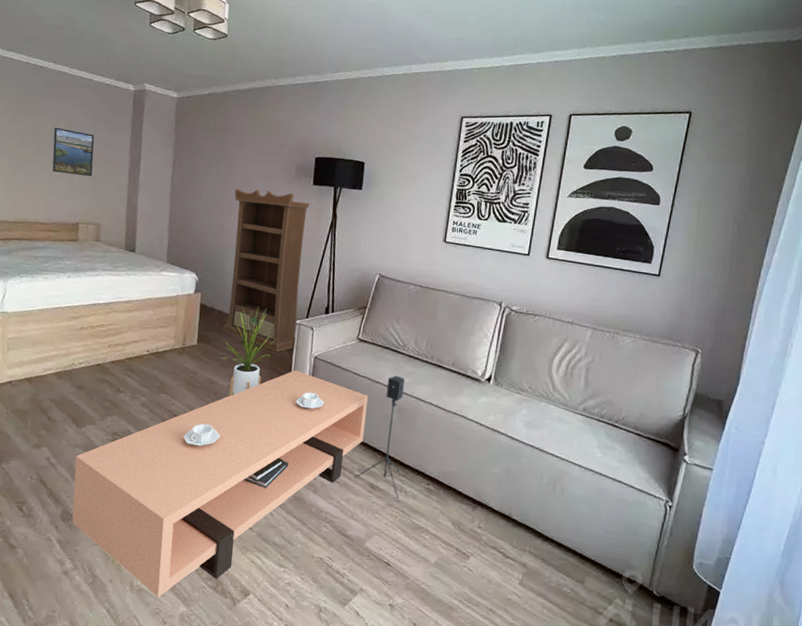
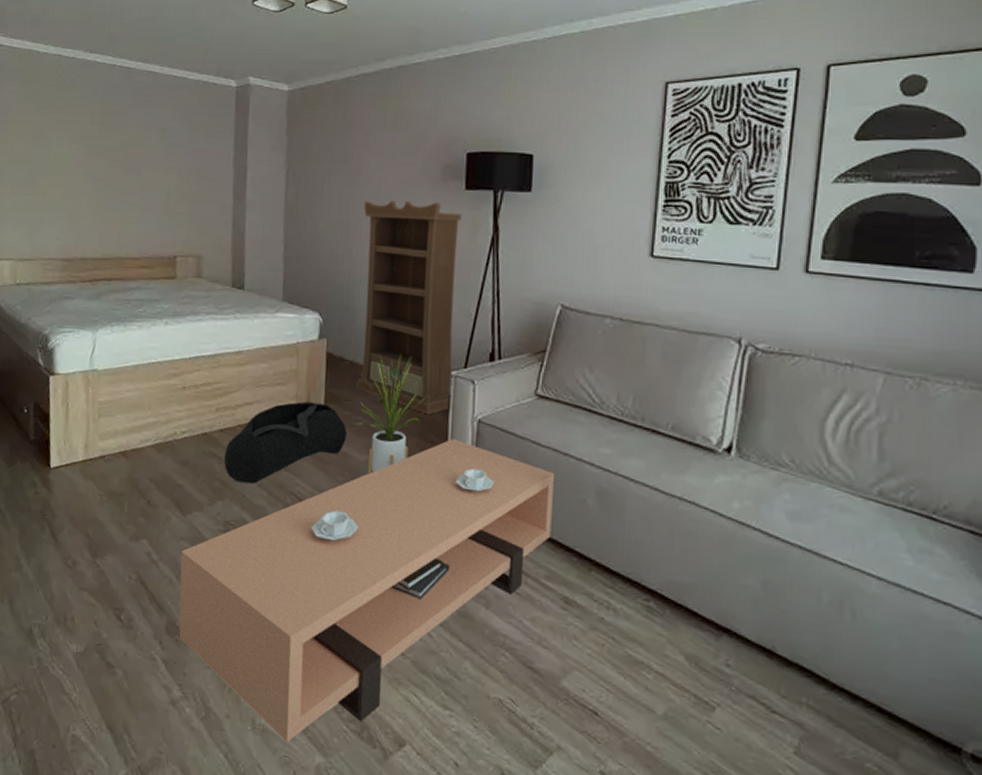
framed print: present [52,127,95,177] -> none [144,139,192,198]
bag: none [114,341,214,404] -> present [224,402,347,484]
speaker: present [354,375,405,502] -> none [540,444,608,624]

